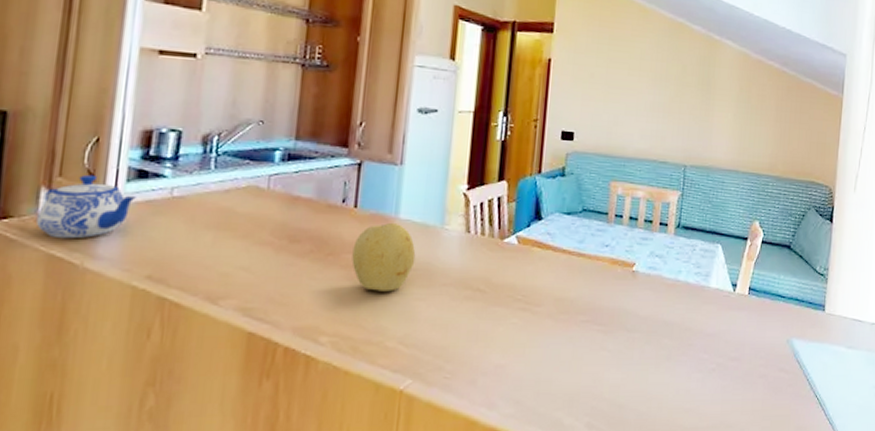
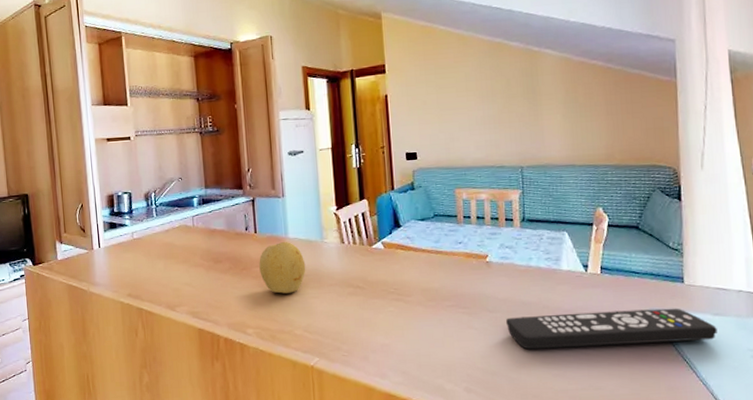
teapot: present [35,174,136,239] -> none [57,229,112,274]
remote control: none [643,338,849,379] -> present [506,308,717,350]

